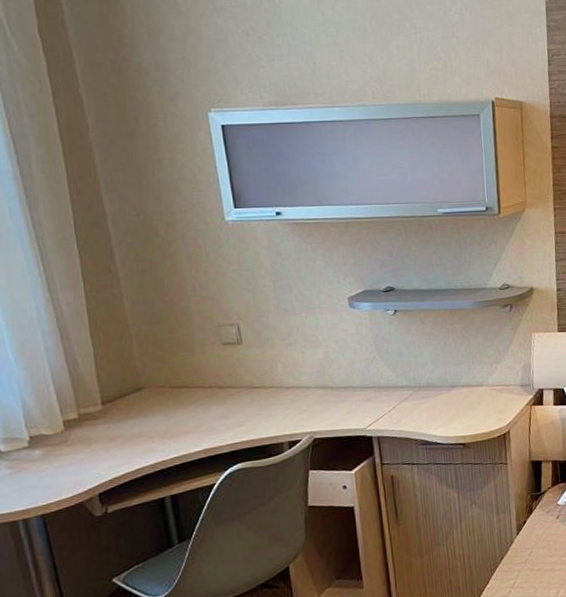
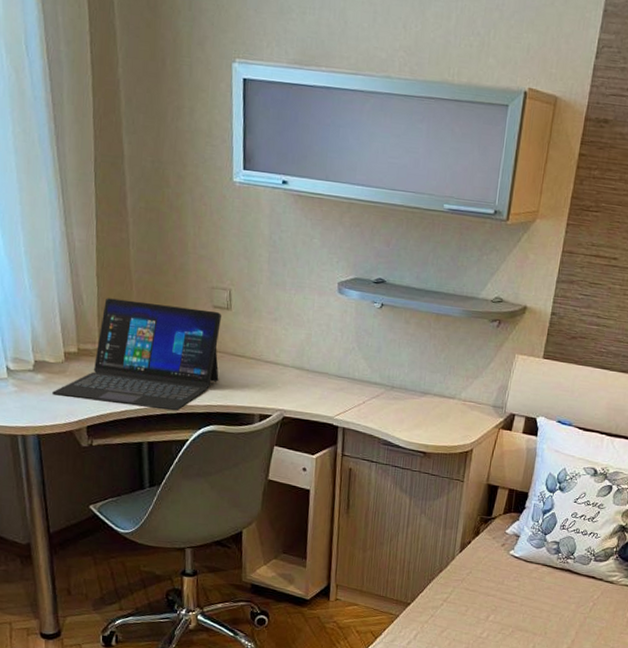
laptop: none [54,348,240,468] -> present [52,298,221,411]

